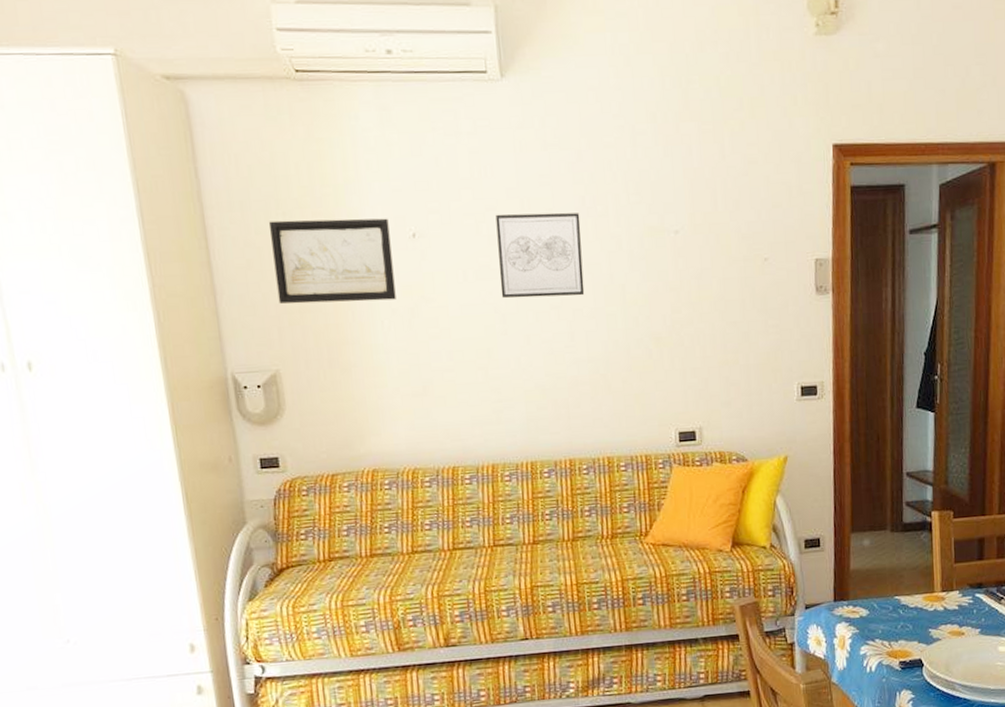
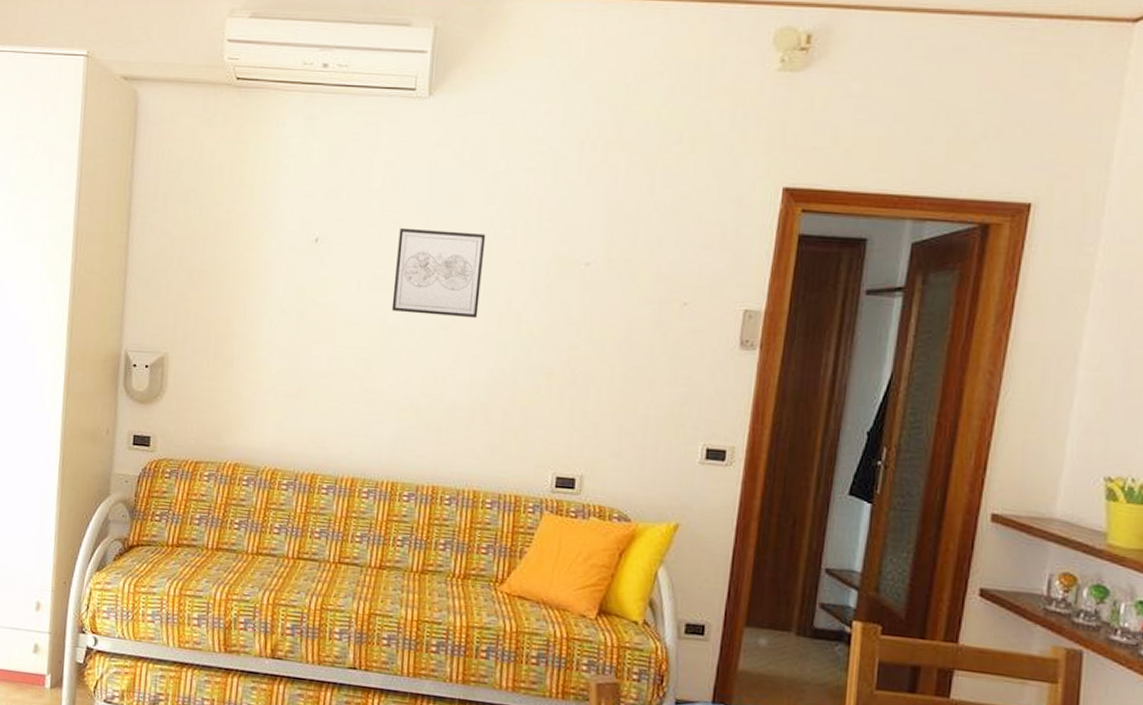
wall art: present [268,218,396,304] -> none [180,213,295,300]

